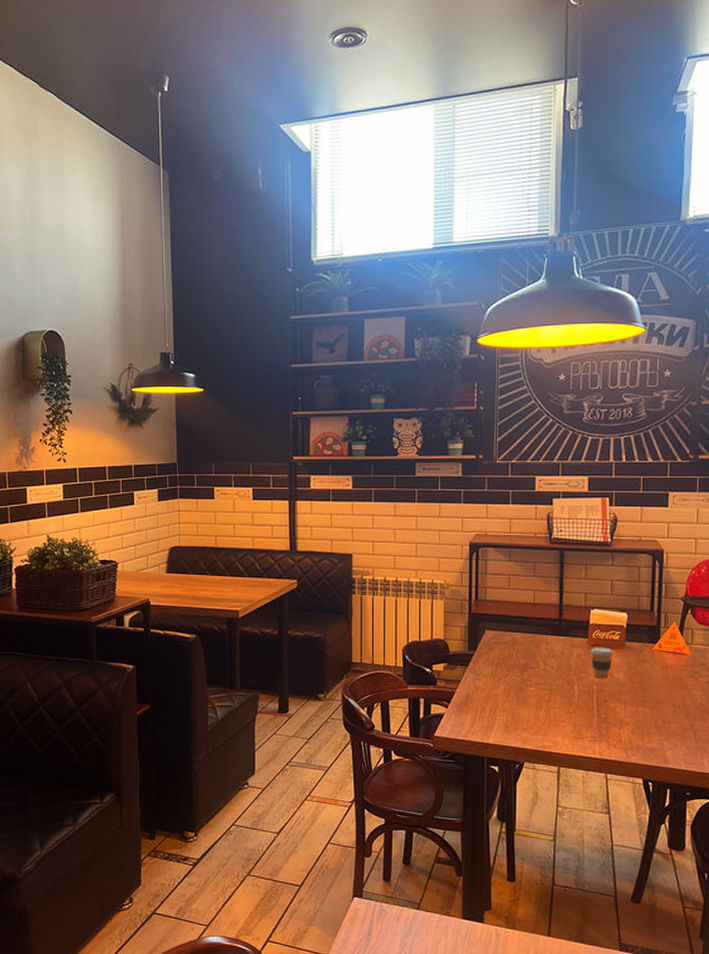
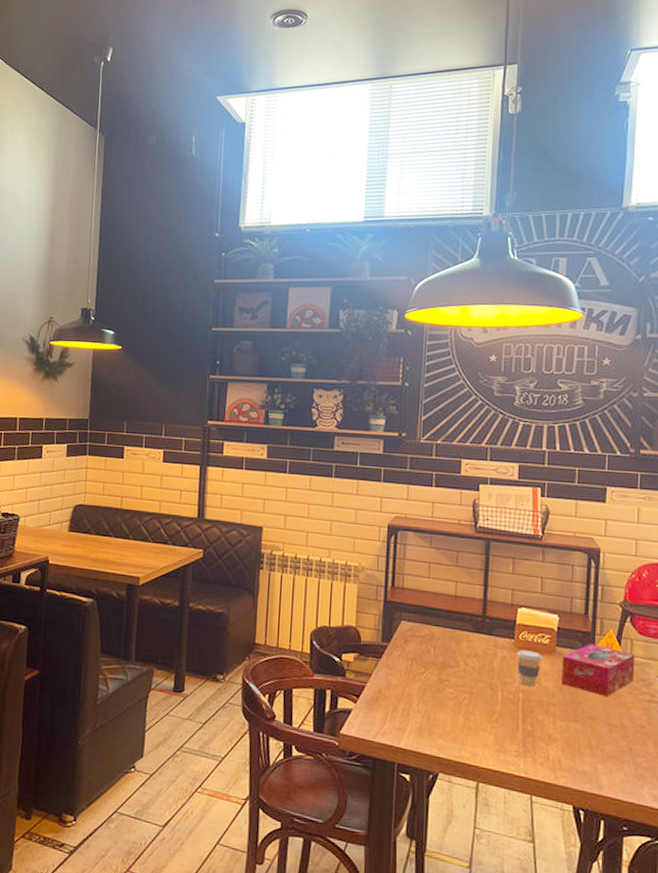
tissue box: none [631,636,696,682] -> present [561,643,636,697]

